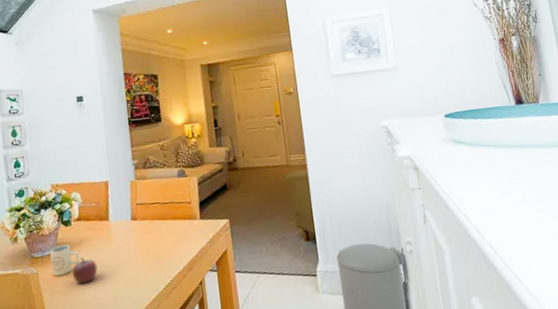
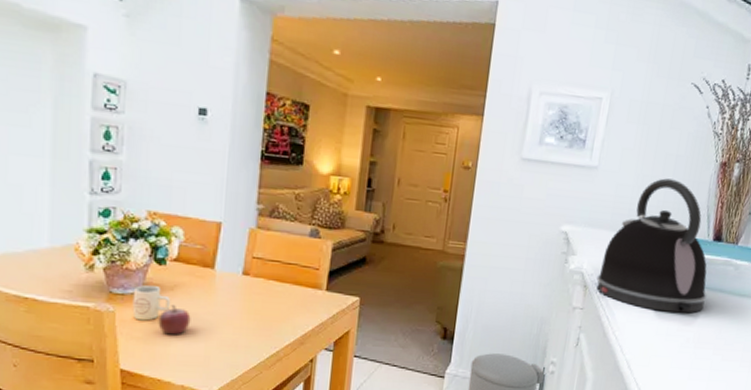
kettle: none [424,62,529,177] -> present [597,178,708,313]

